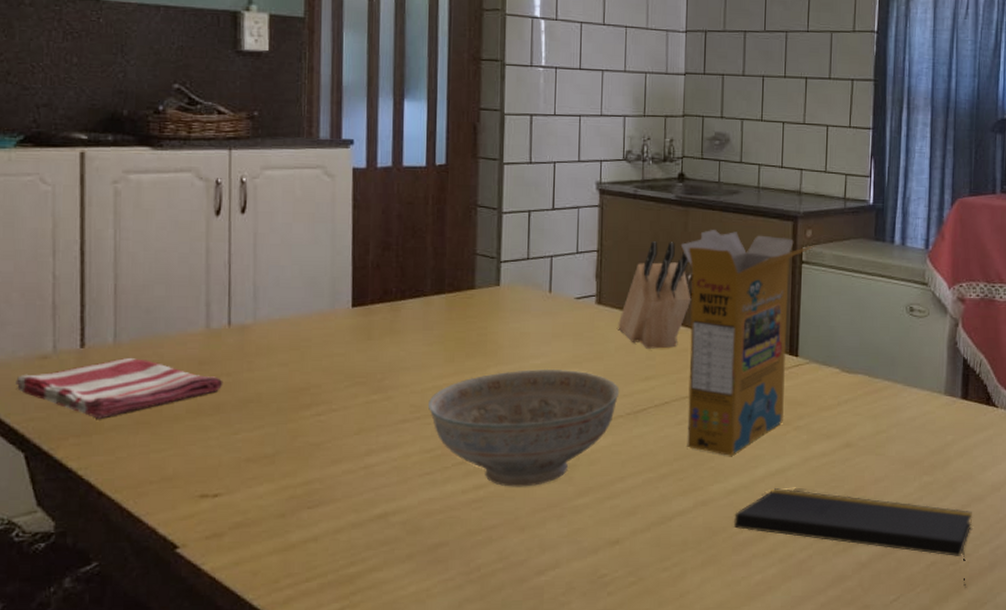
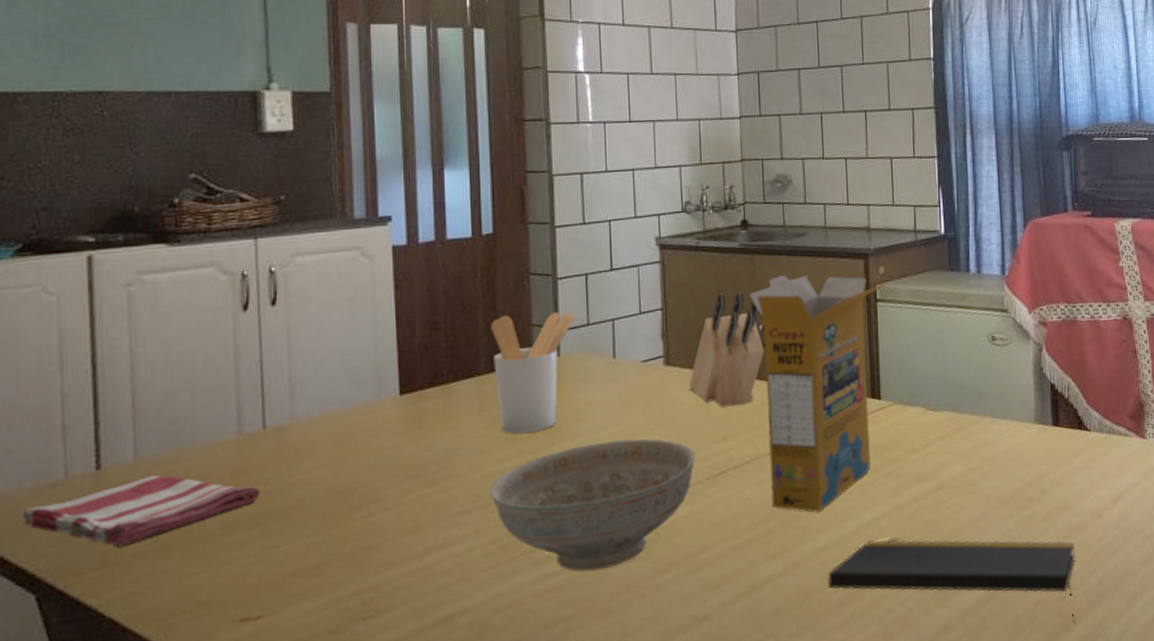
utensil holder: none [438,242,517,354] -> present [491,312,576,434]

